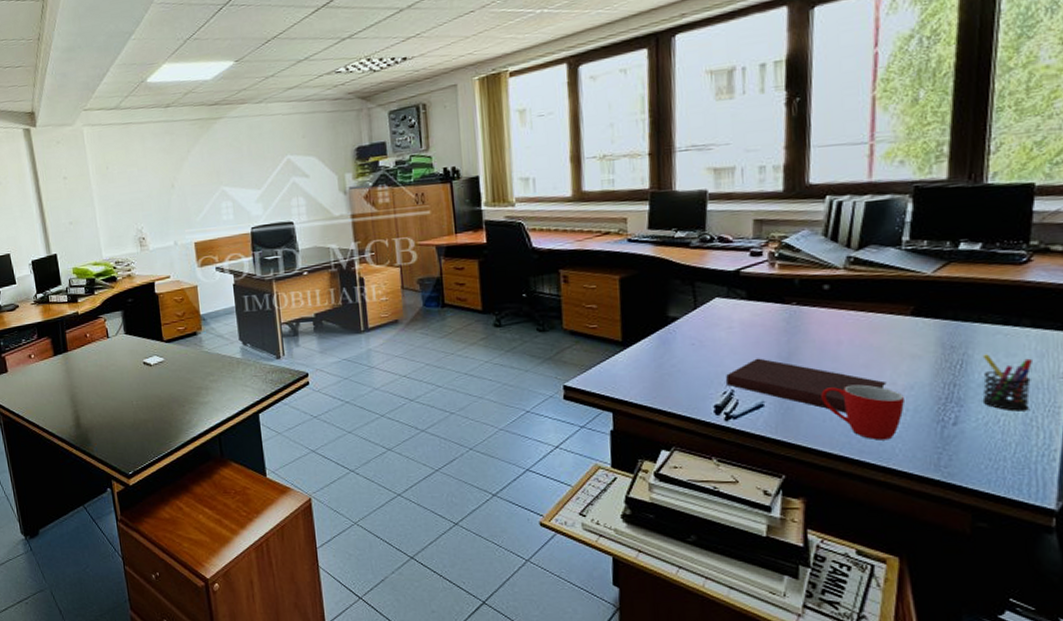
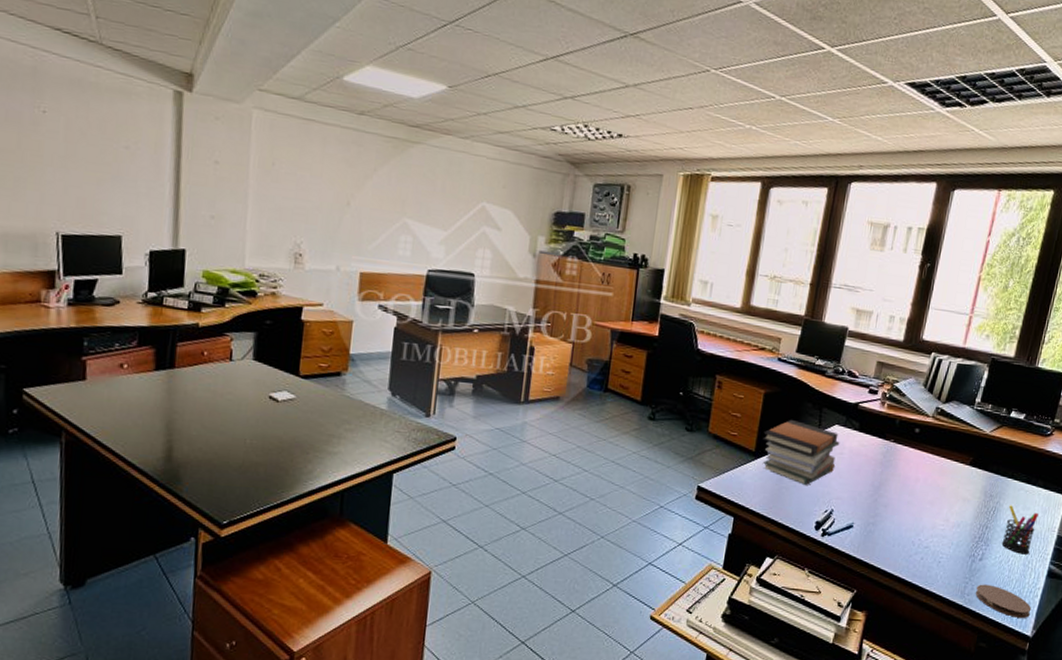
book stack: none [628,300,726,368] -> present [762,419,840,485]
notebook: present [725,358,887,413] -> none [828,484,943,541]
mug: present [821,384,904,440] -> none [895,517,952,568]
coaster: none [955,452,1050,489] -> present [975,584,1032,618]

